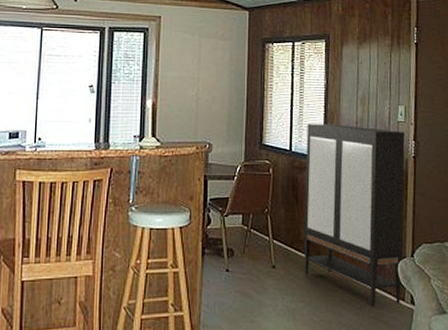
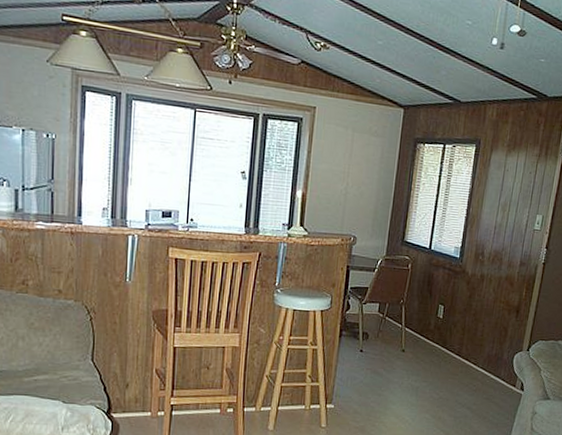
storage cabinet: present [304,123,405,307] -> none [430,225,538,390]

